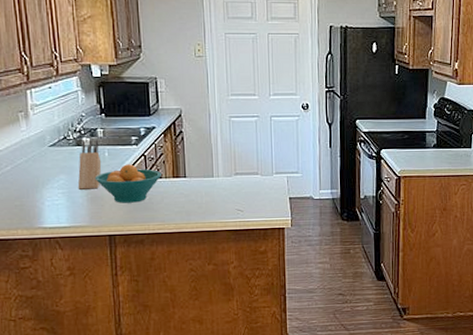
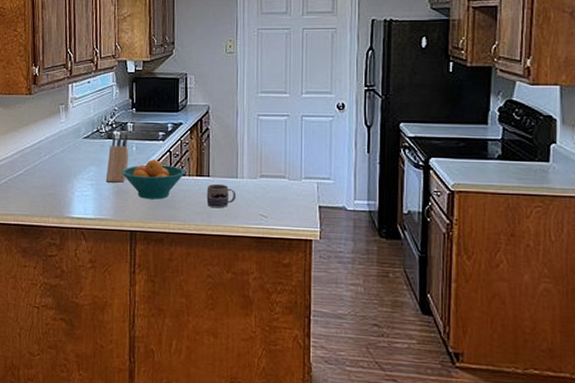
mug: none [184,183,213,207] -> present [206,183,236,209]

